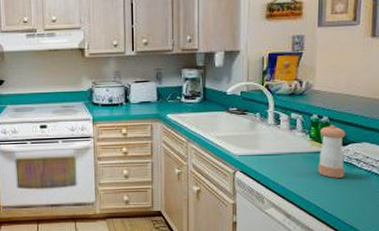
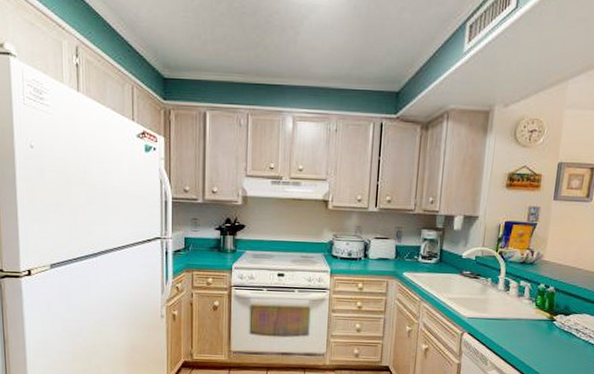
pepper shaker: present [318,125,346,178] -> none [540,295,569,346]

